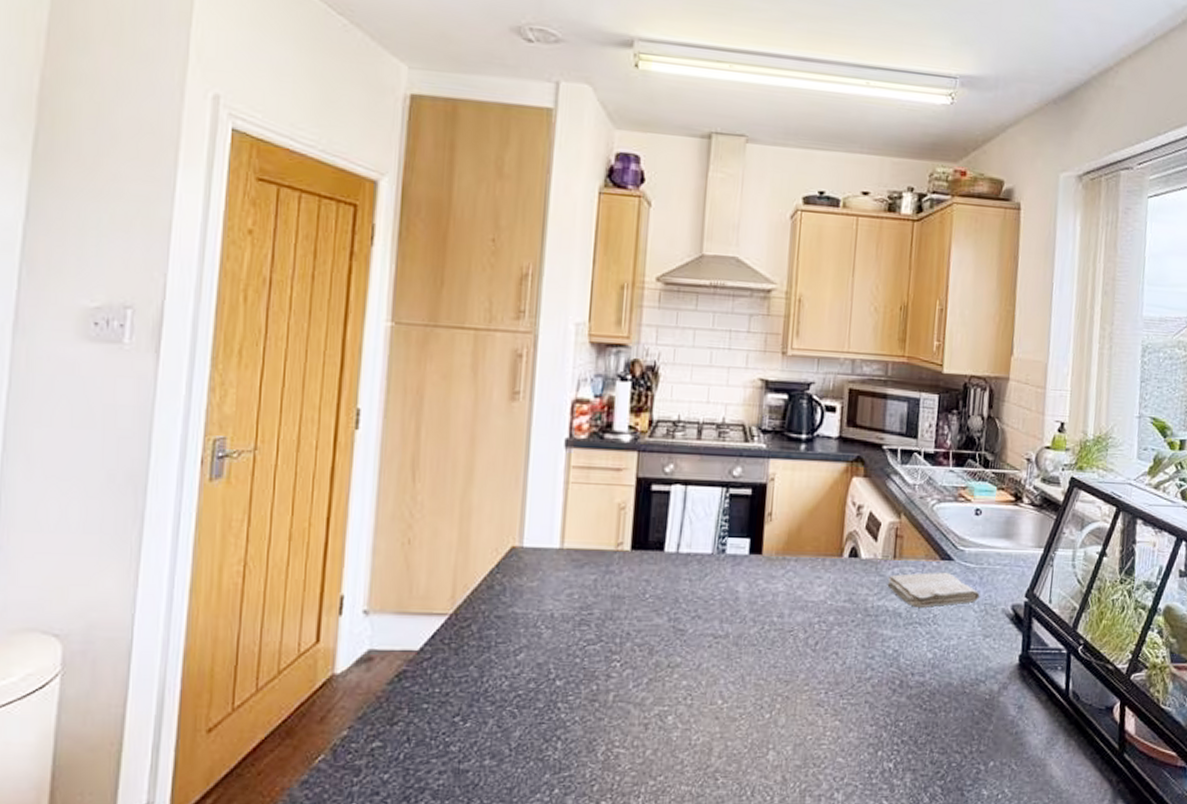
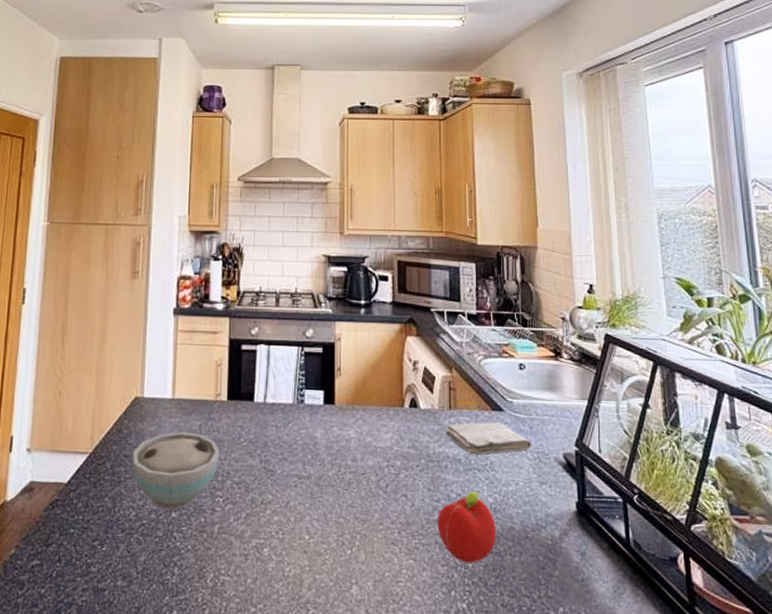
bowl: none [506,587,619,677] -> present [132,432,220,510]
fruit: none [869,647,933,722] -> present [437,492,496,563]

